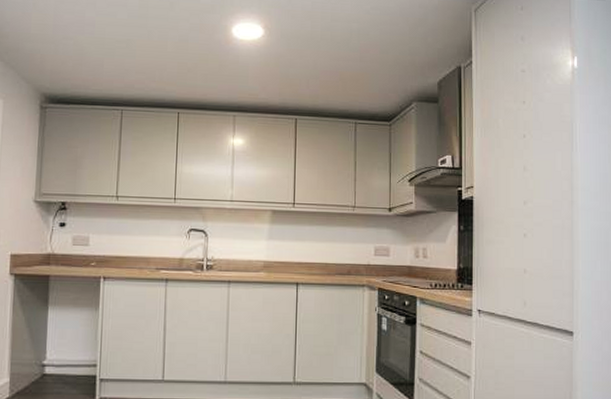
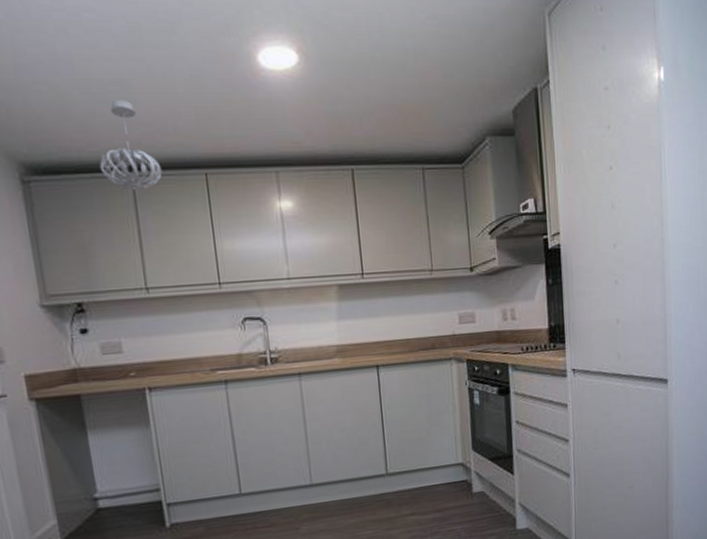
pendant light: none [99,53,145,121] -> present [99,99,163,191]

